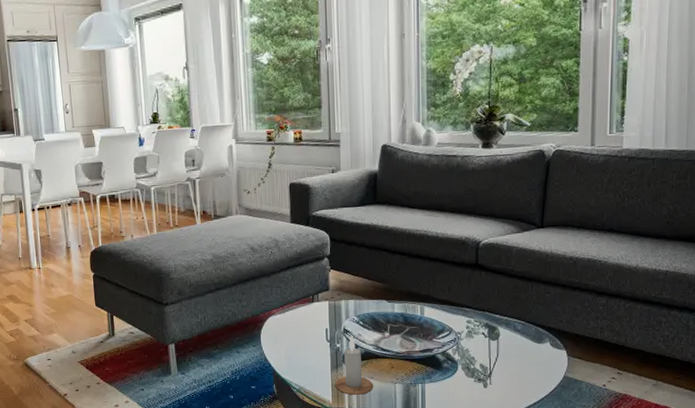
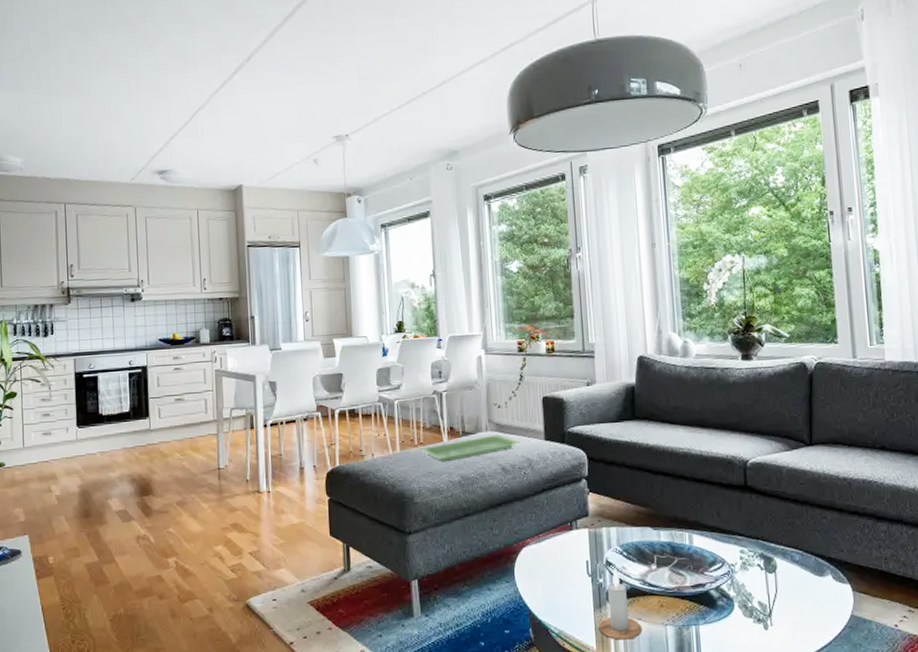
serving tray: none [175,218,267,242] -> present [420,434,519,461]

